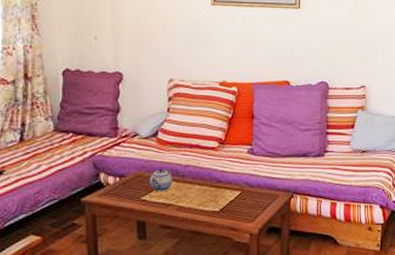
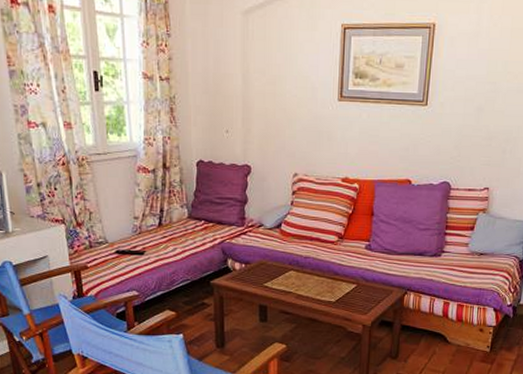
teapot: present [149,168,173,192] -> none [272,258,293,280]

